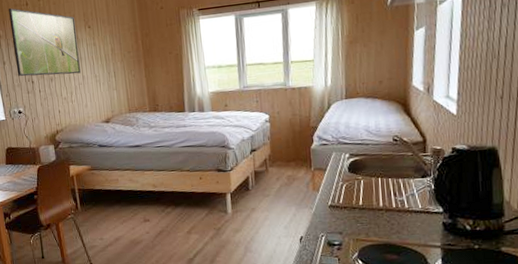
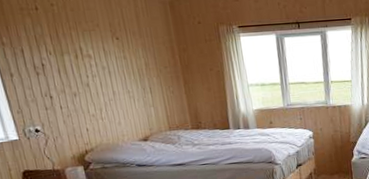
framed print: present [9,8,81,77] -> none [12,12,111,91]

